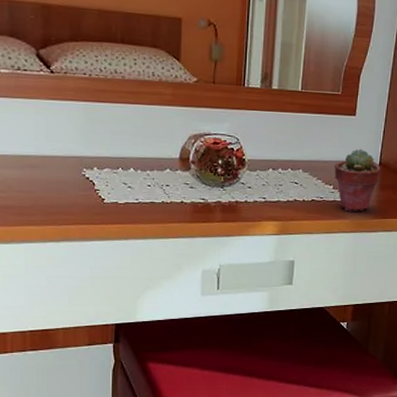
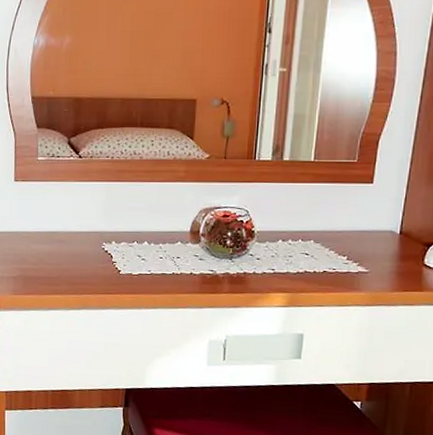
potted succulent: present [334,148,381,212] -> none [348,217,402,284]

